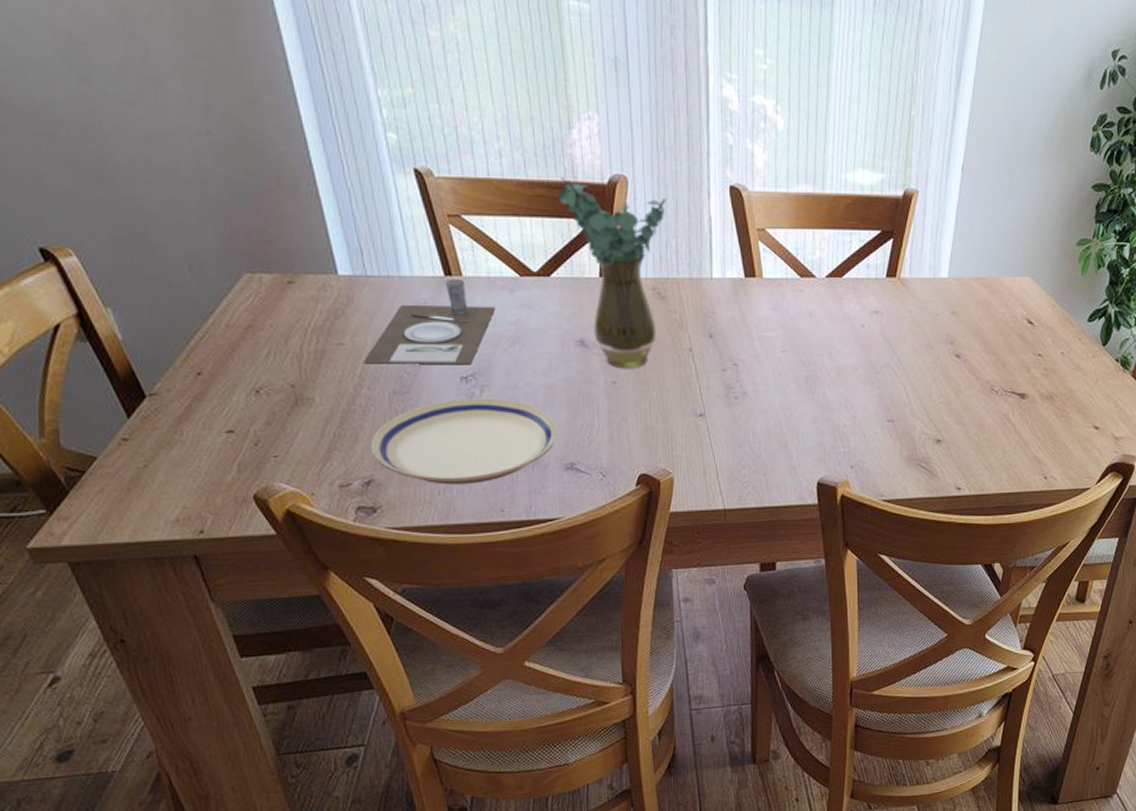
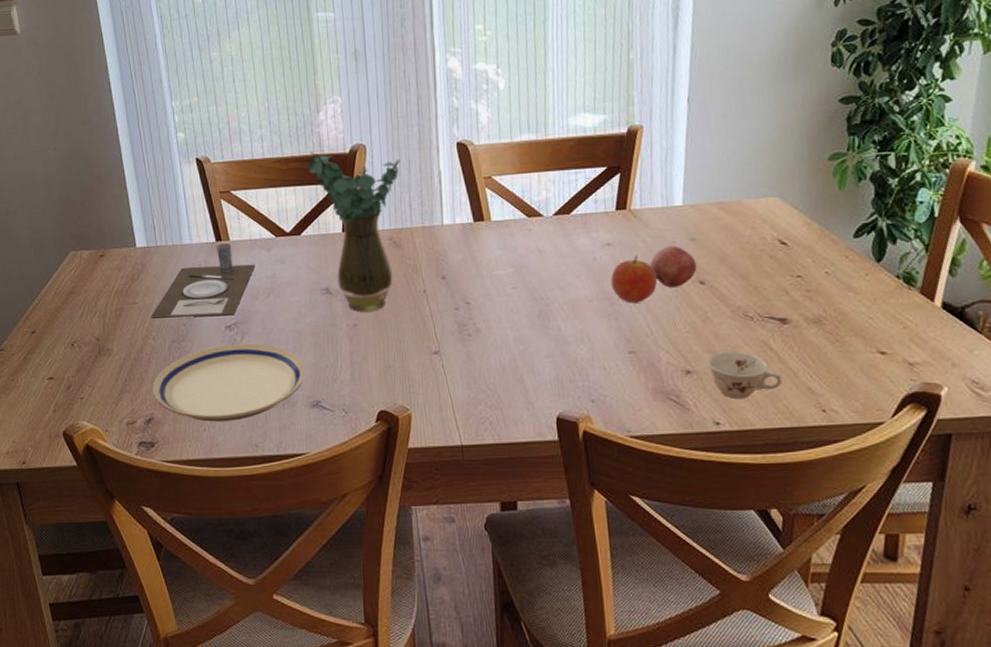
fruit: none [876,325,918,373] -> present [610,255,657,304]
fruit: none [913,318,955,359] -> present [649,245,697,288]
teacup: none [955,422,1016,467] -> present [707,351,782,400]

